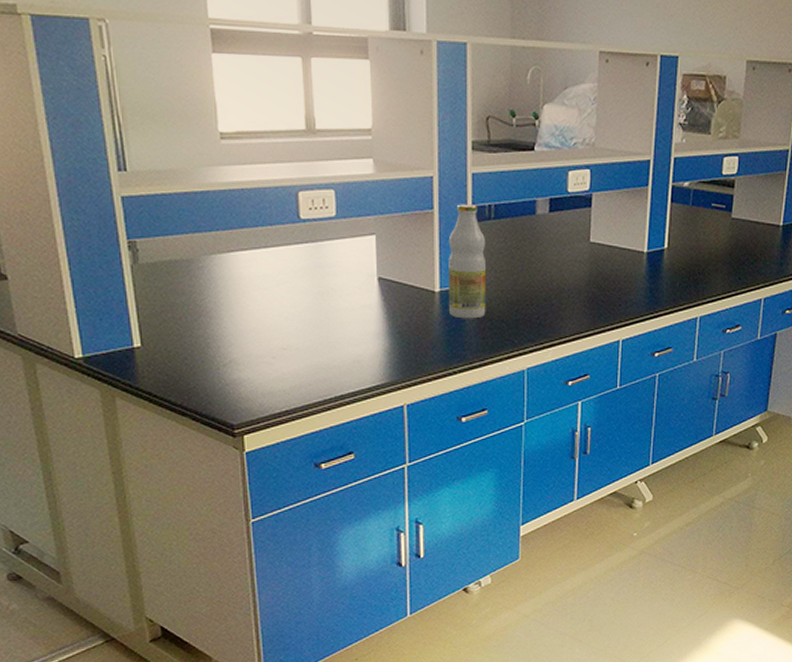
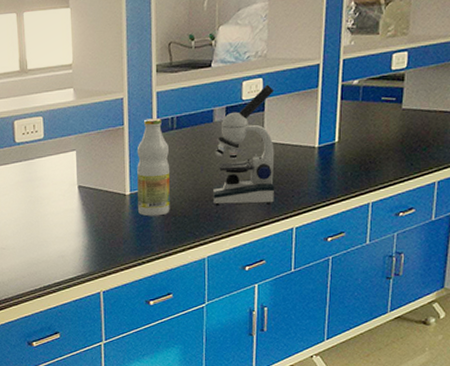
microscope: none [534,177,603,313] -> present [213,84,275,206]

